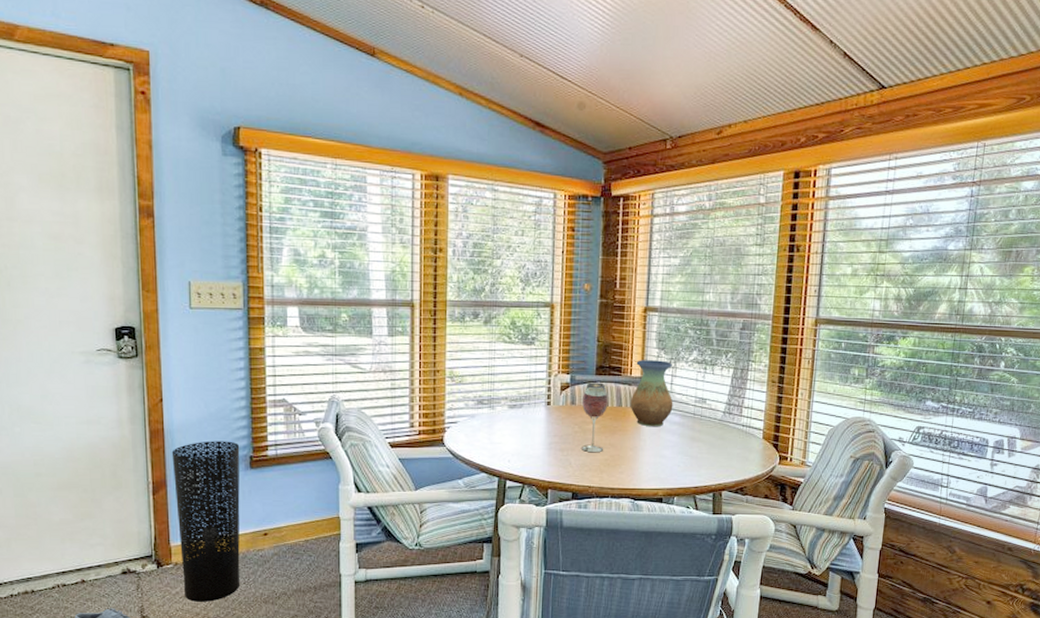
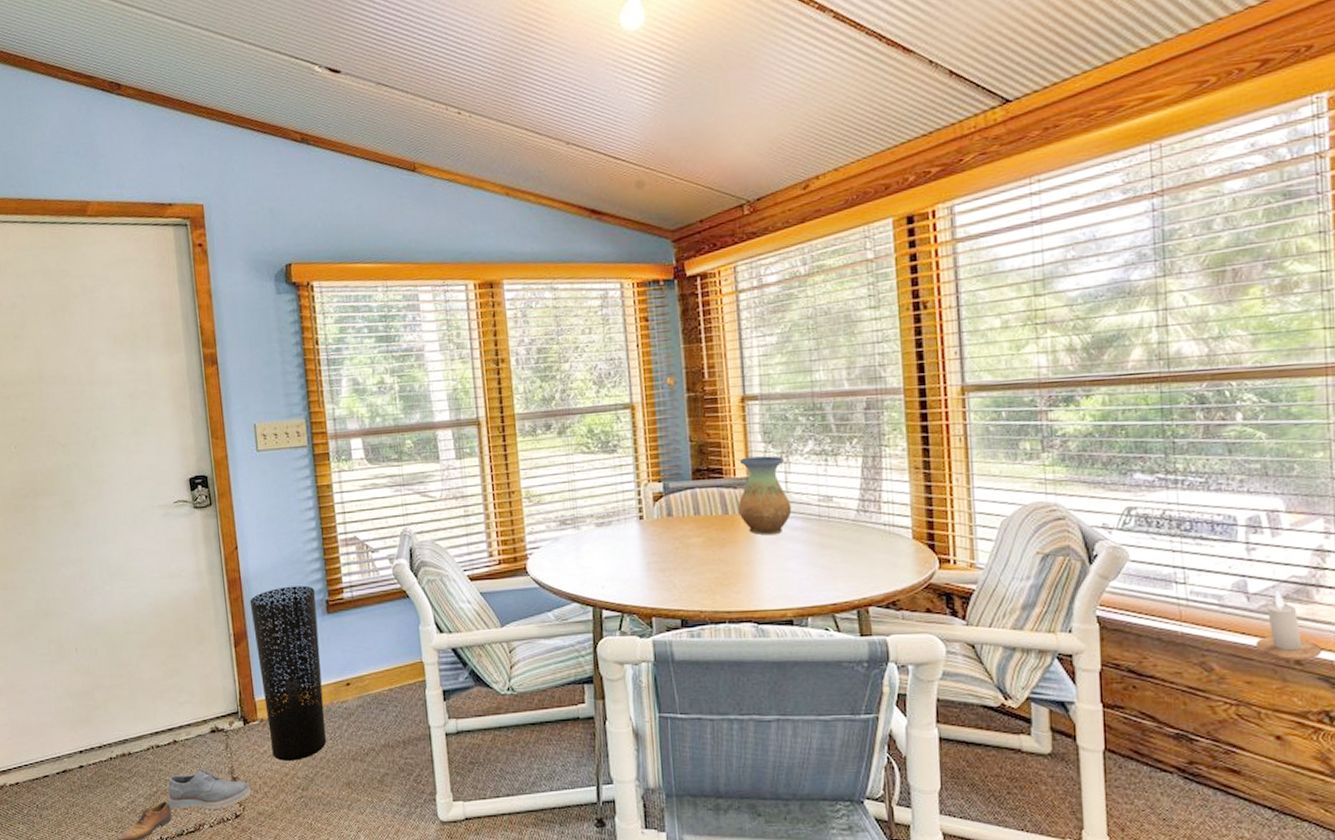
wineglass: present [581,382,609,453] -> none [679,488,712,571]
candle: none [985,496,1026,547] -> present [1254,591,1322,660]

